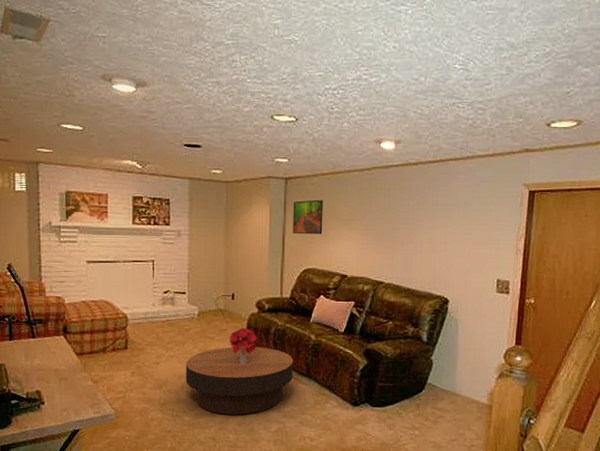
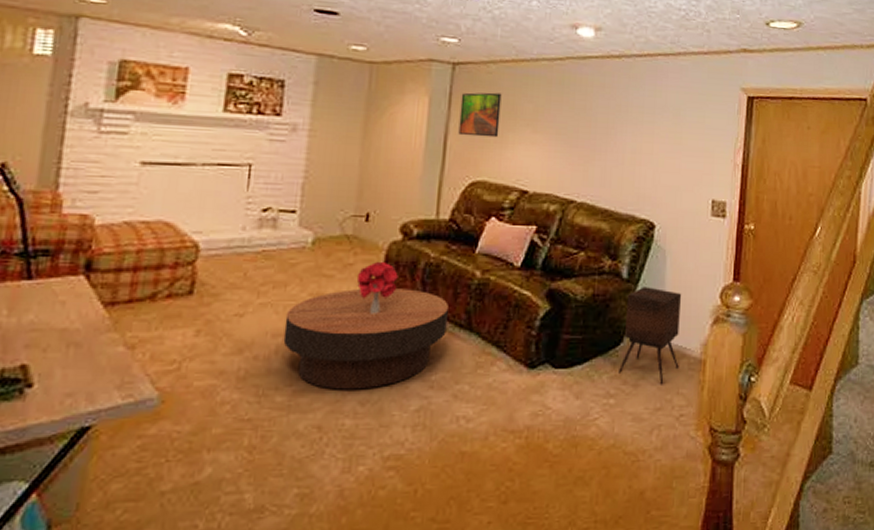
side table: none [421,348,472,423] -> present [617,287,682,385]

